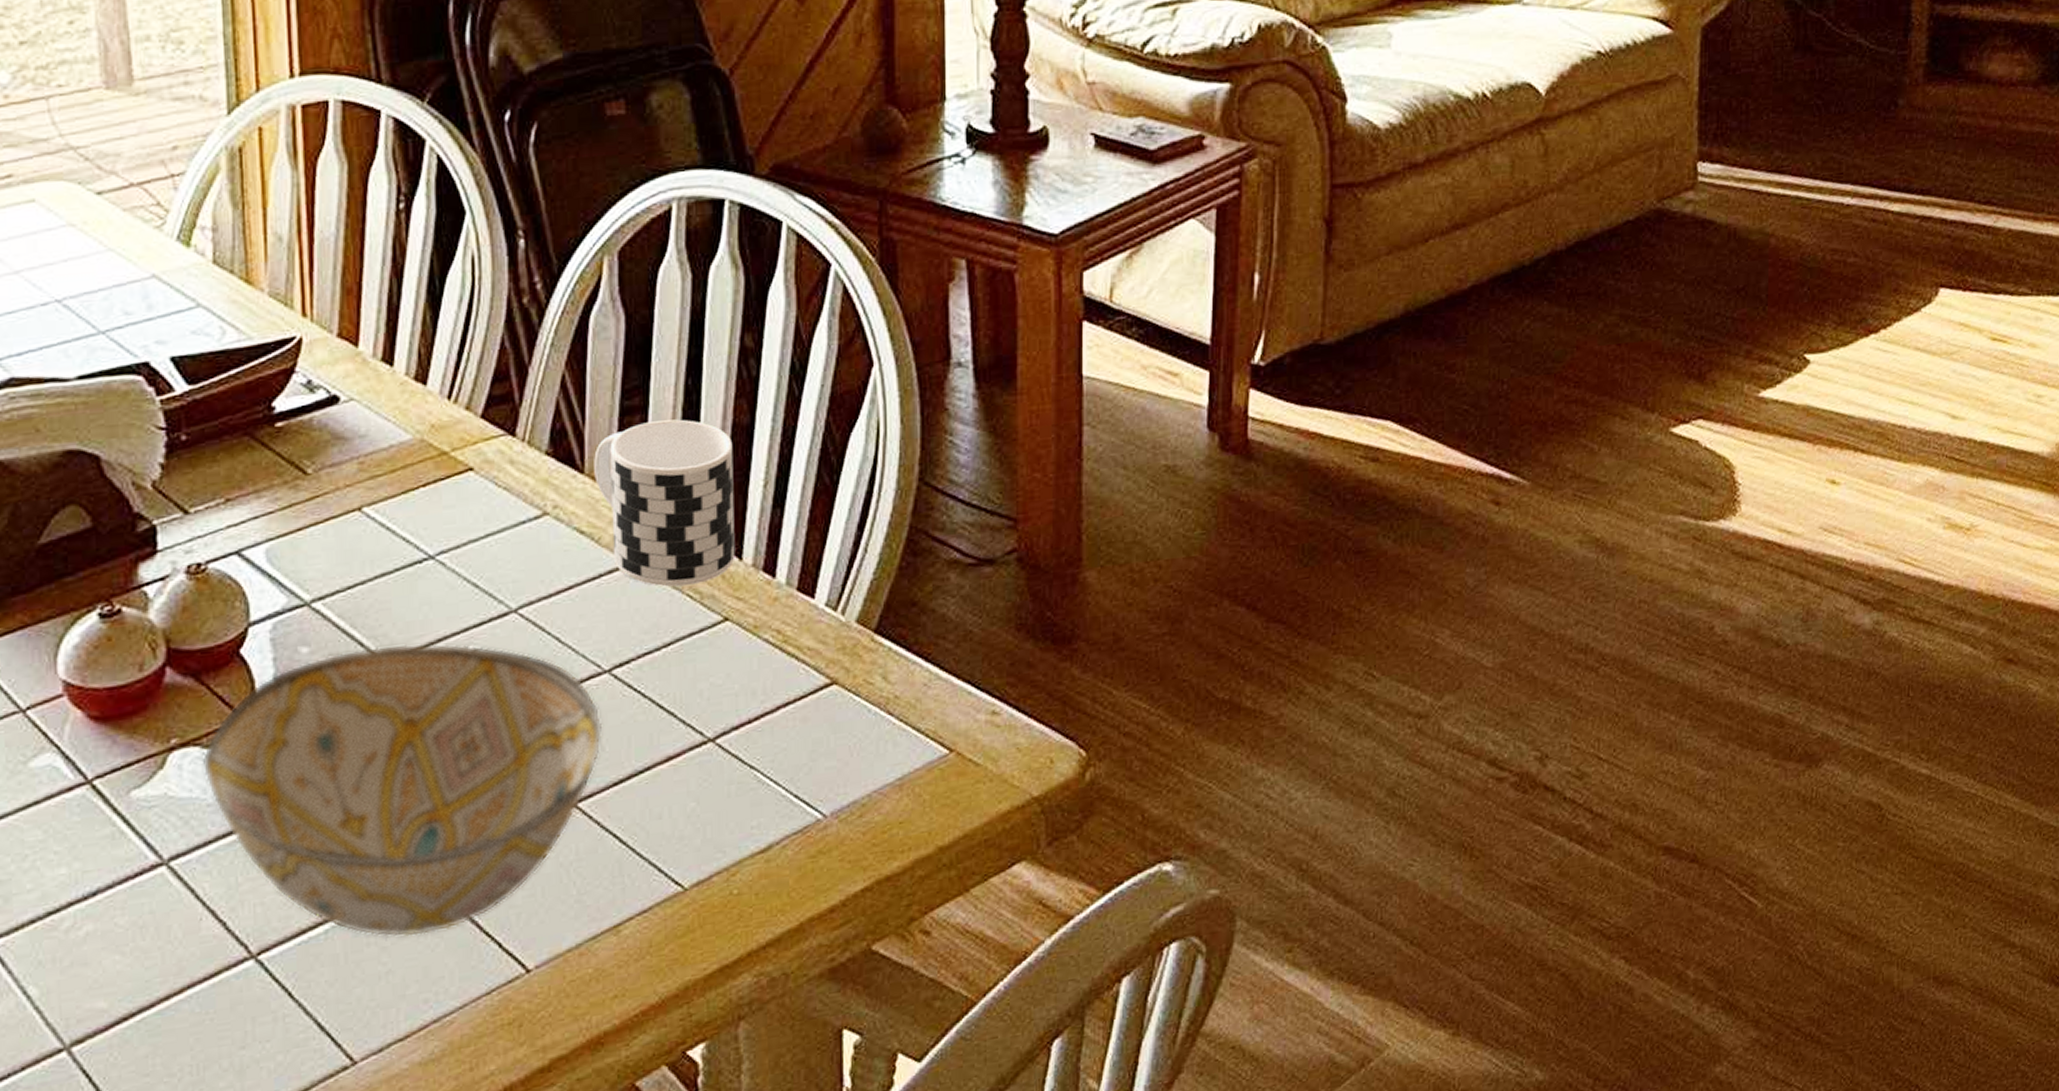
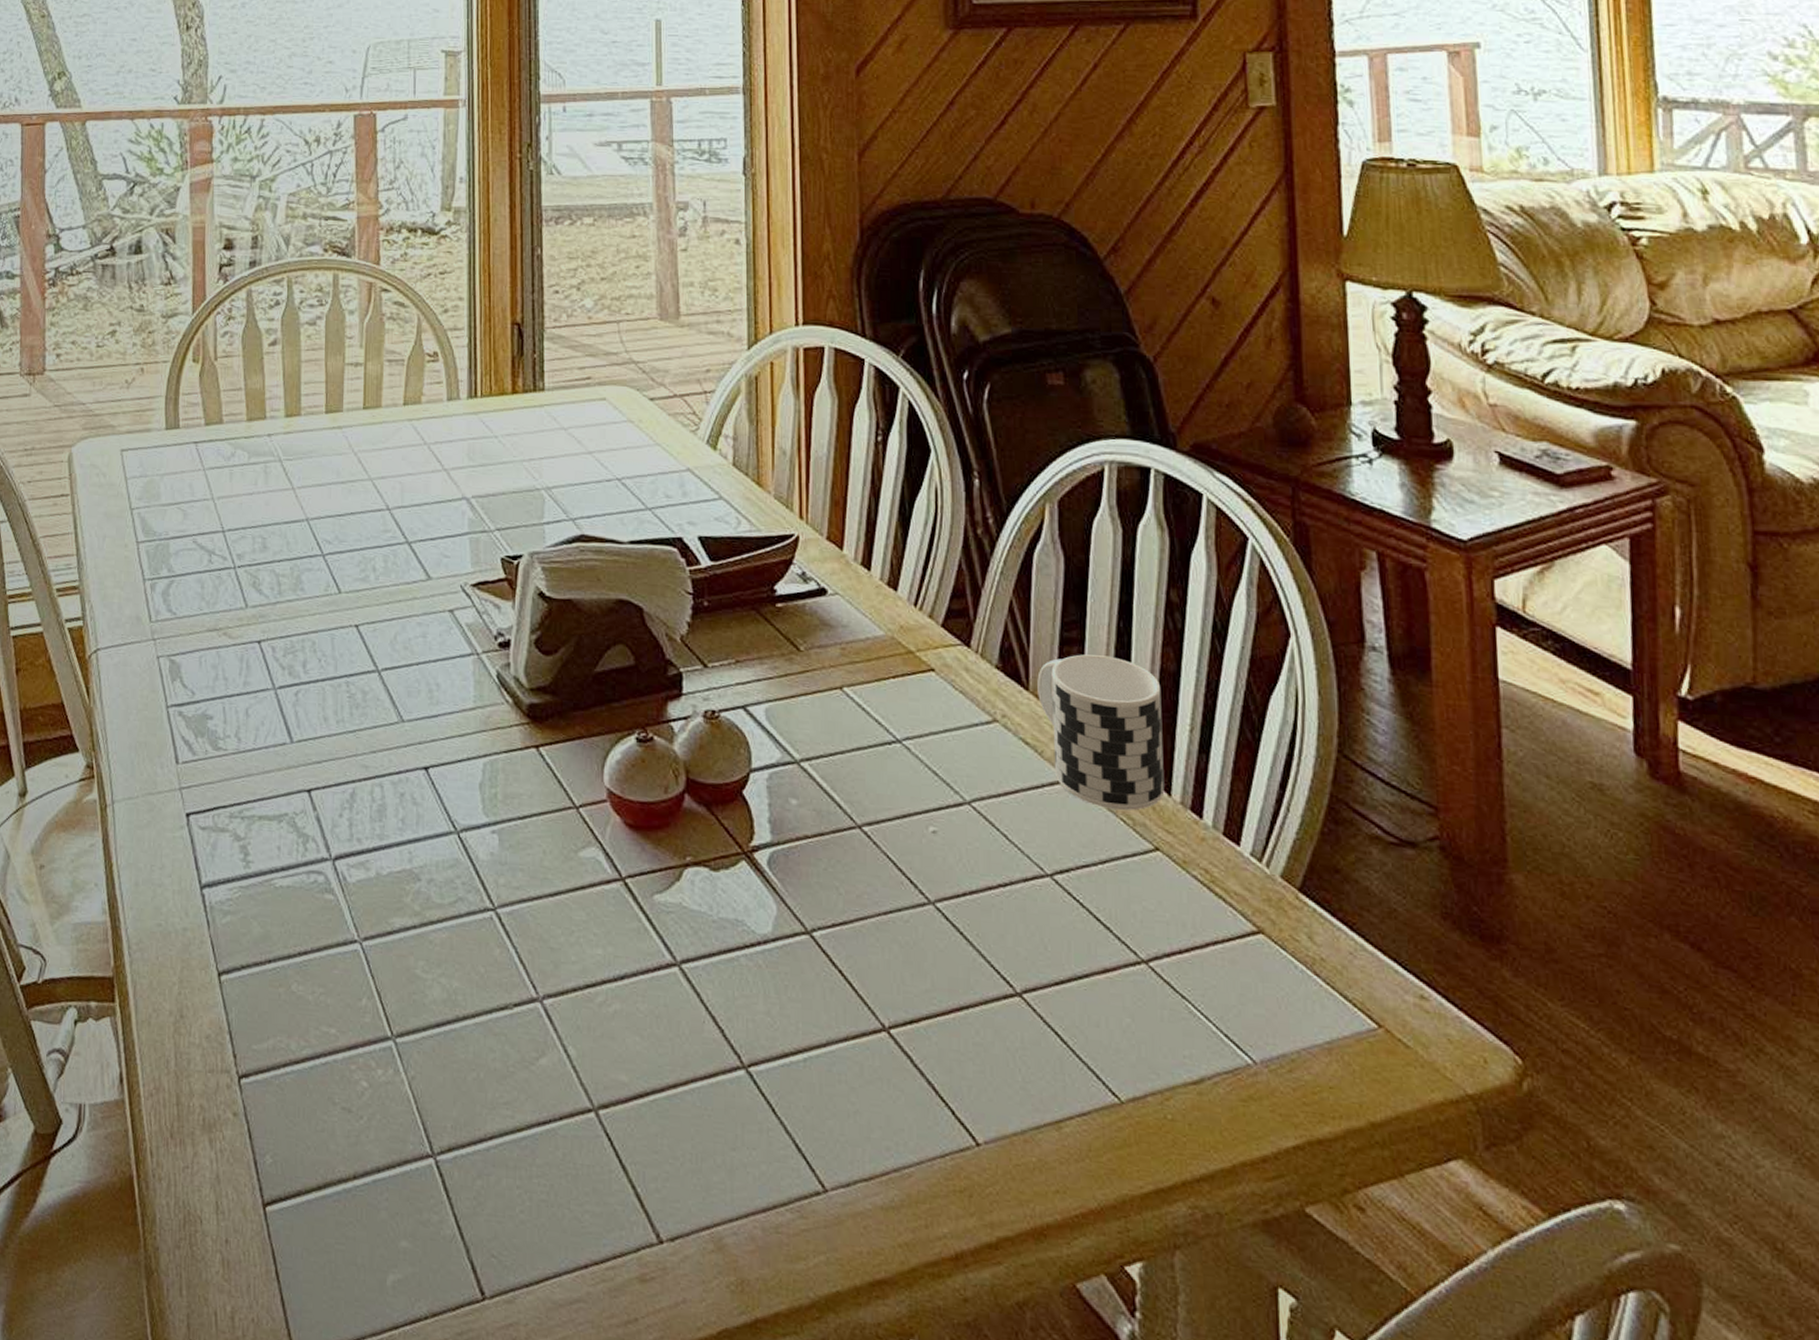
ceramic bowl: present [201,643,603,938] -> none [710,810,1046,1086]

